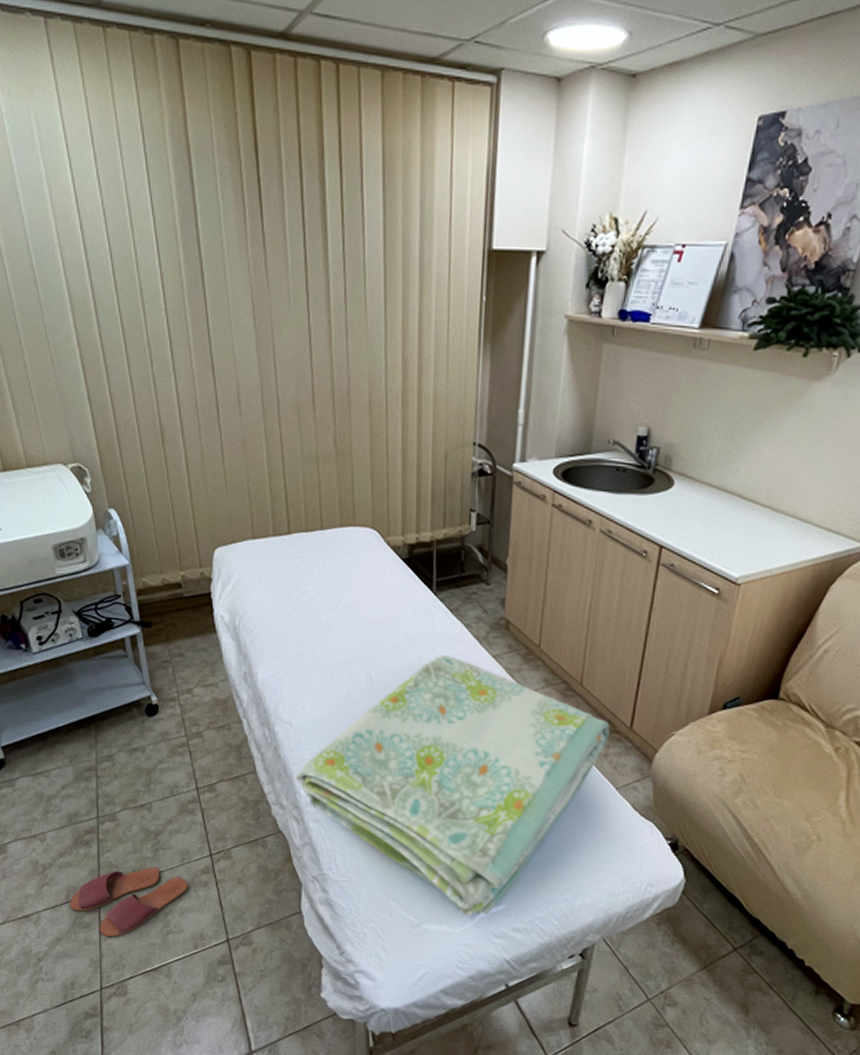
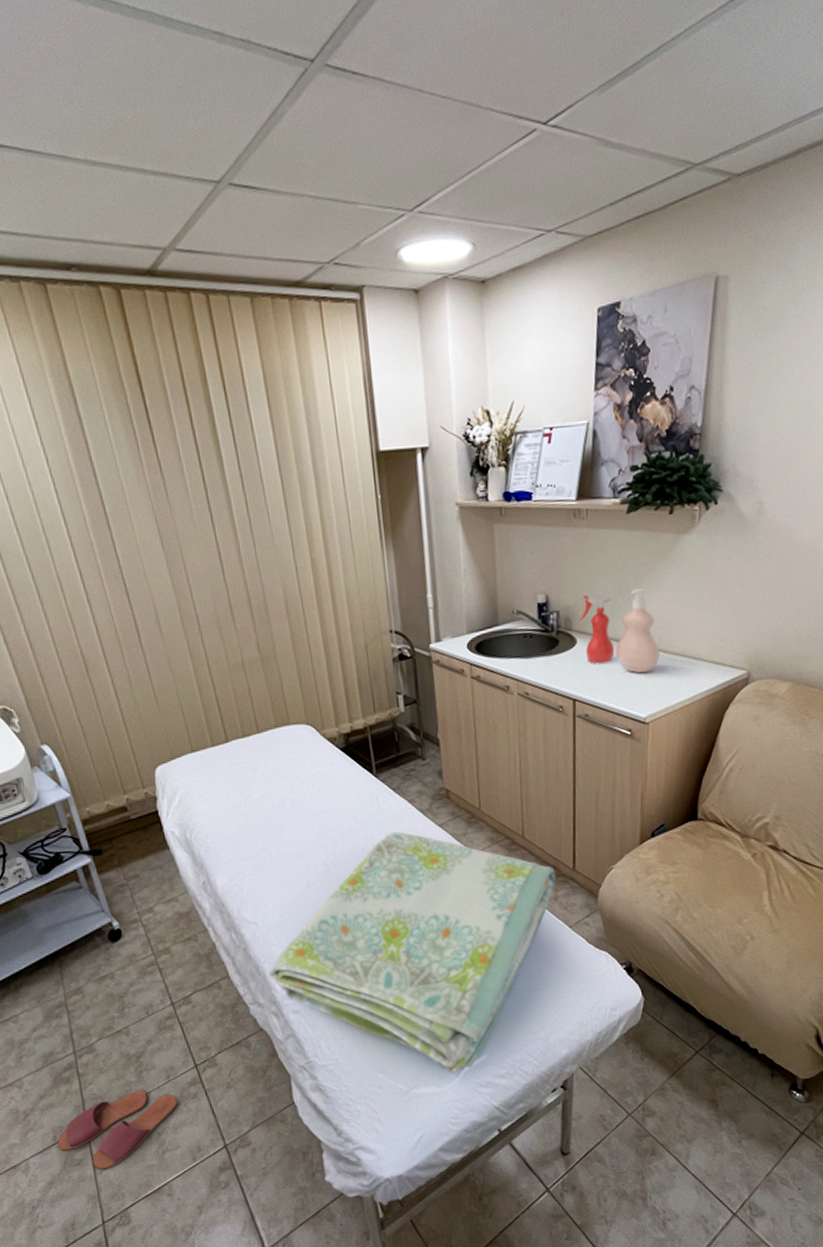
spray bottle: none [681,433,725,512] -> present [579,593,615,664]
soap bottle: none [715,434,766,529] -> present [615,588,659,674]

